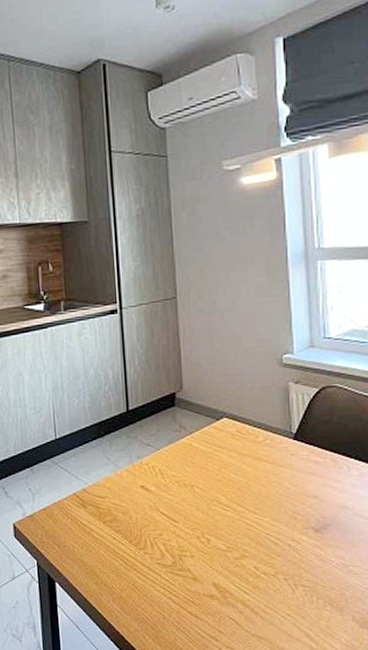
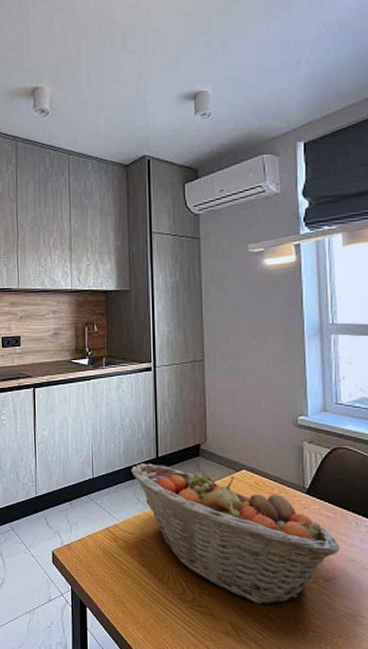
fruit basket: none [99,418,331,562] -> present [131,463,340,605]

